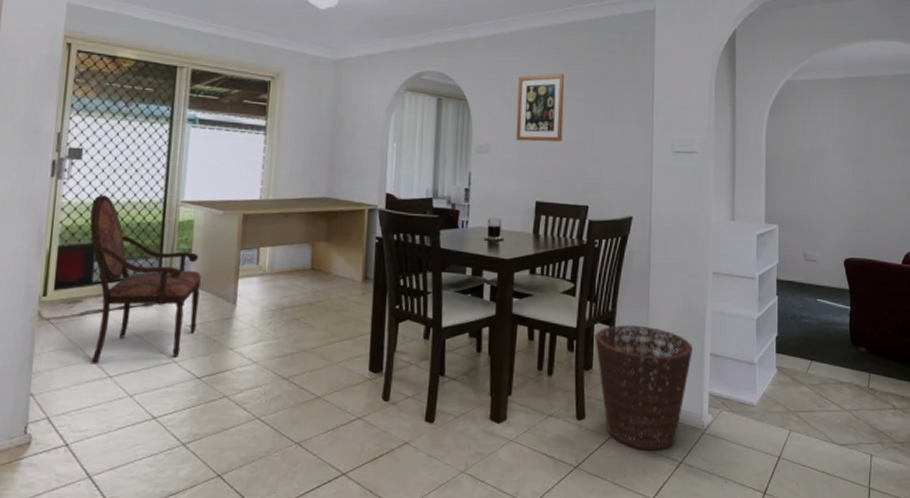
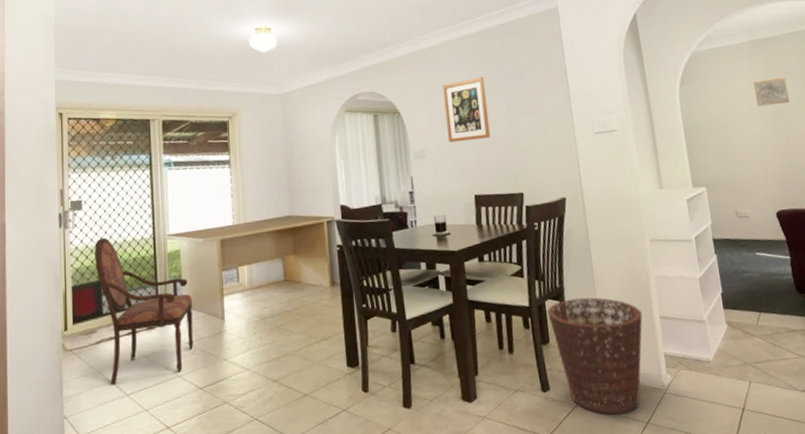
wall art: none [843,120,876,149] -> present [753,77,790,107]

